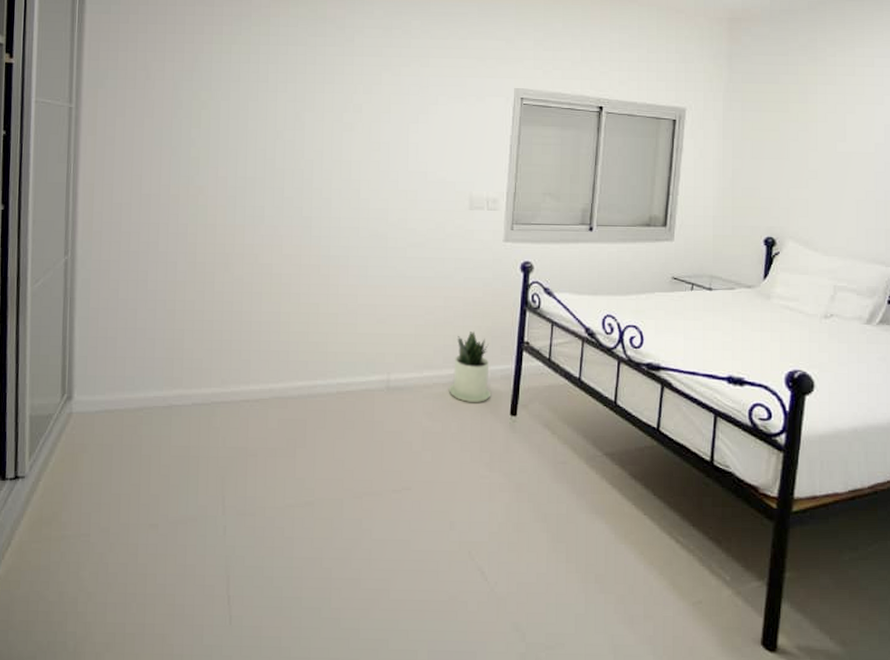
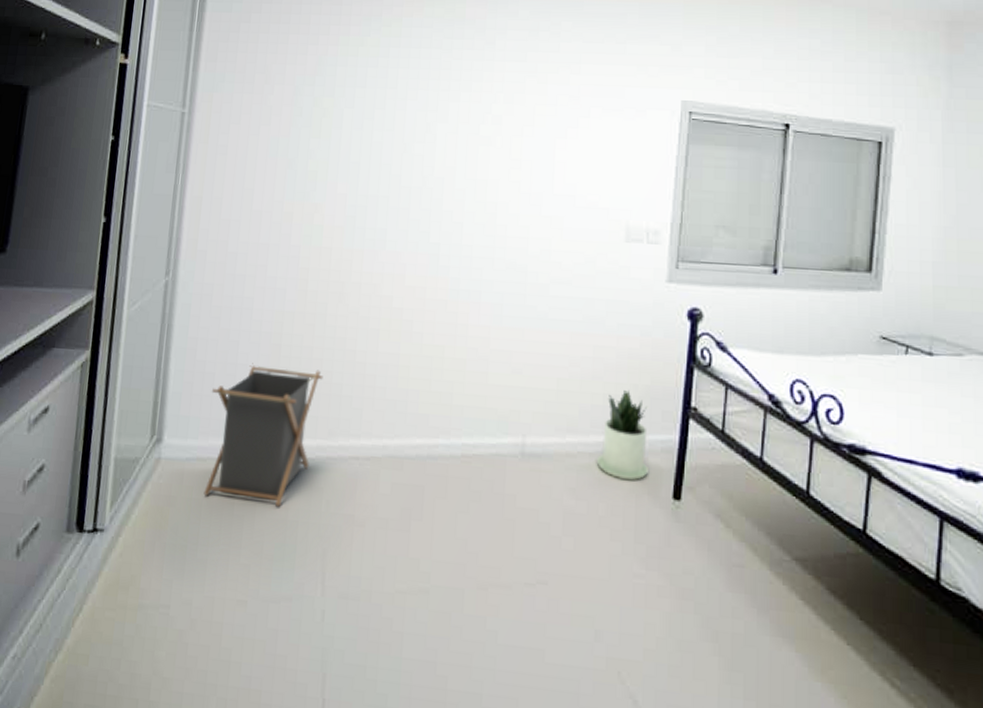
laundry basket: none [113,327,214,446] -> present [203,363,323,507]

